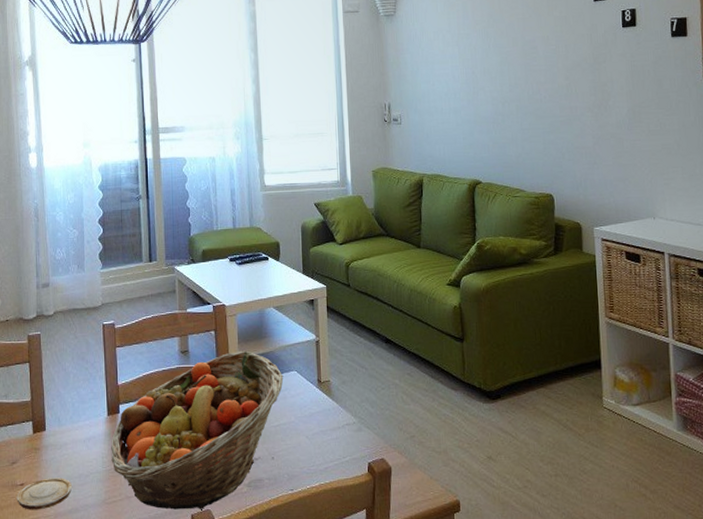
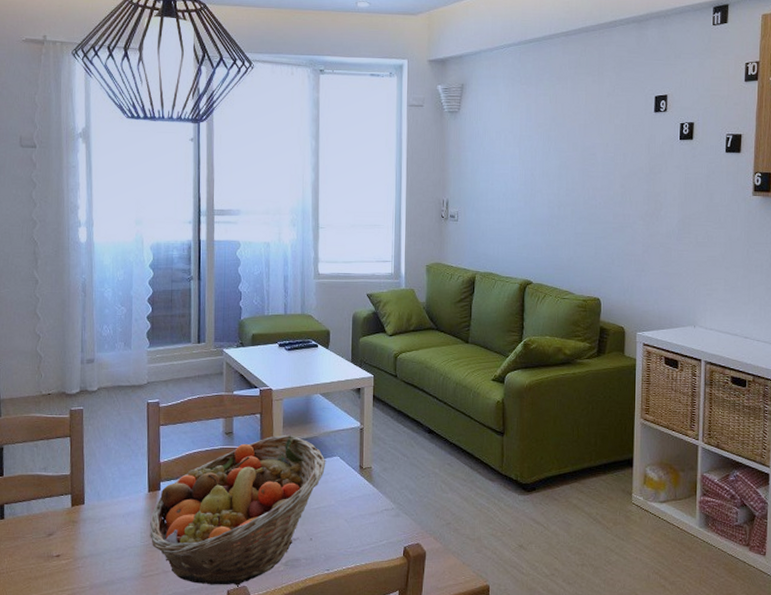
wood slice: present [16,478,73,510] -> none [52,550,110,581]

